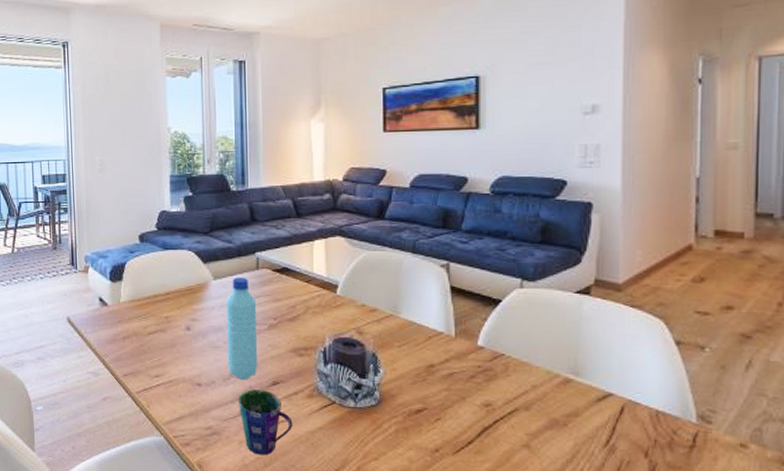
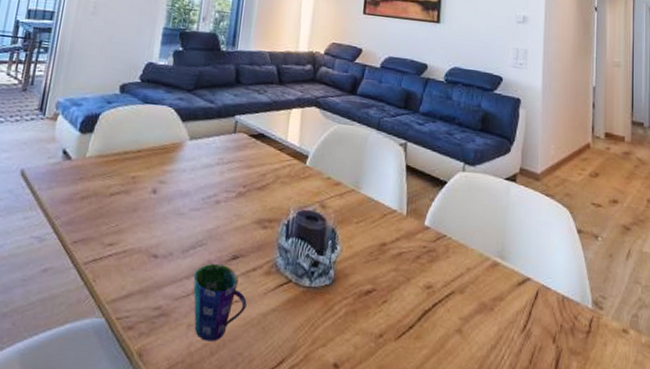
water bottle: present [225,277,258,380] -> none [189,139,229,253]

